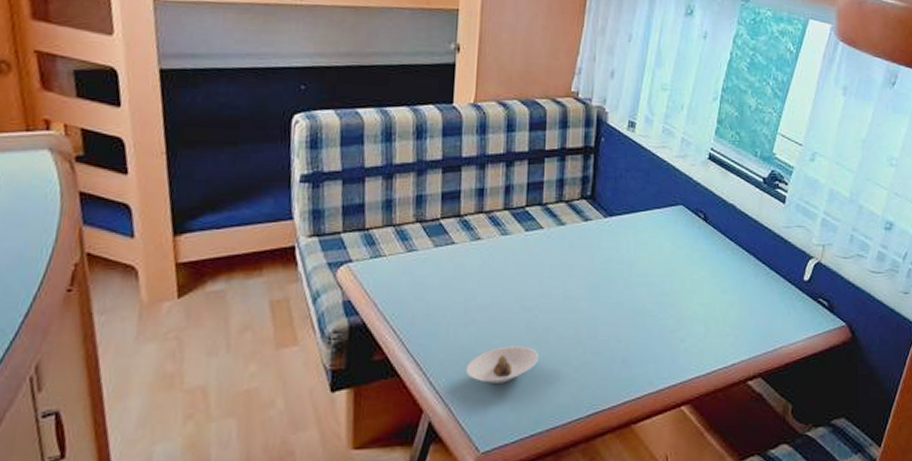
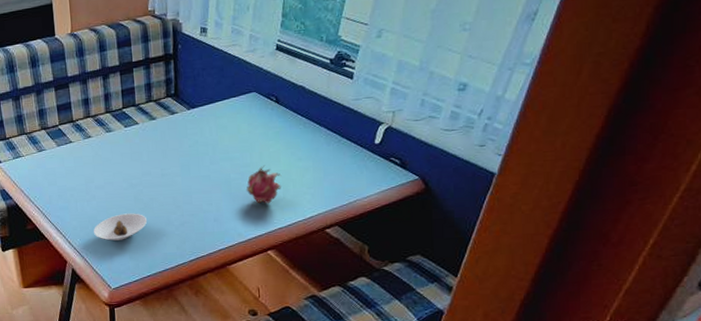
fruit: none [663,295,704,344] -> present [247,165,282,204]

